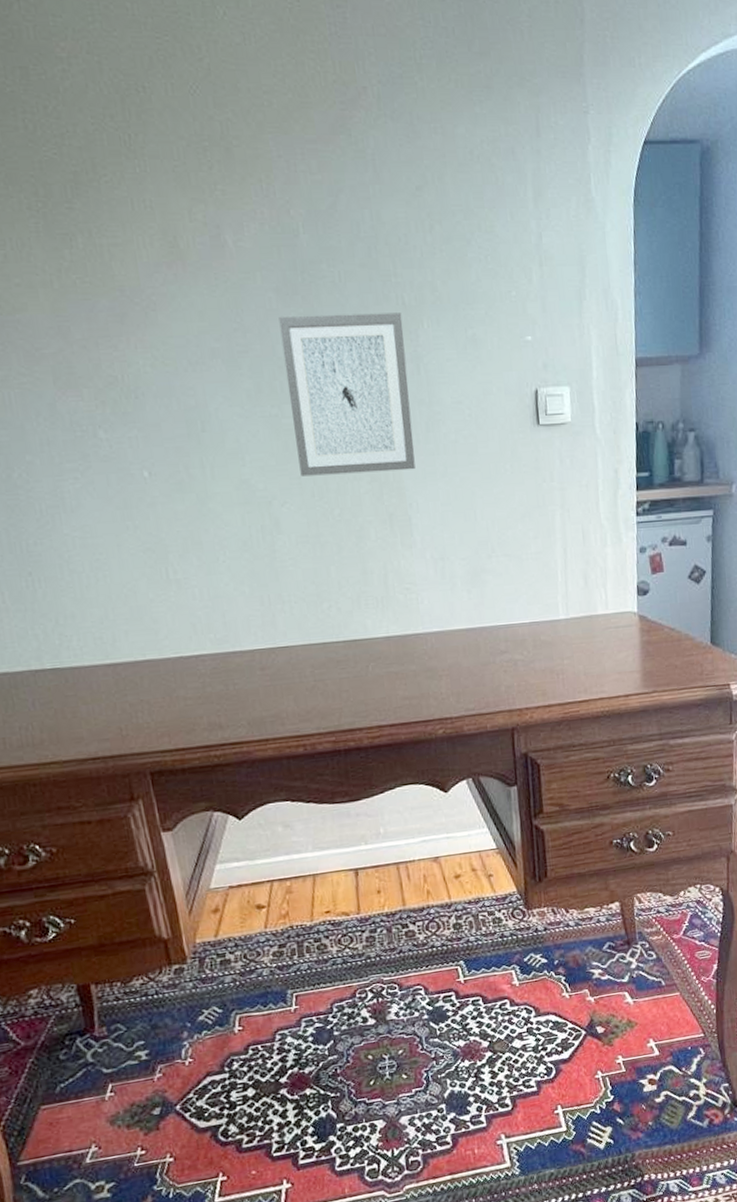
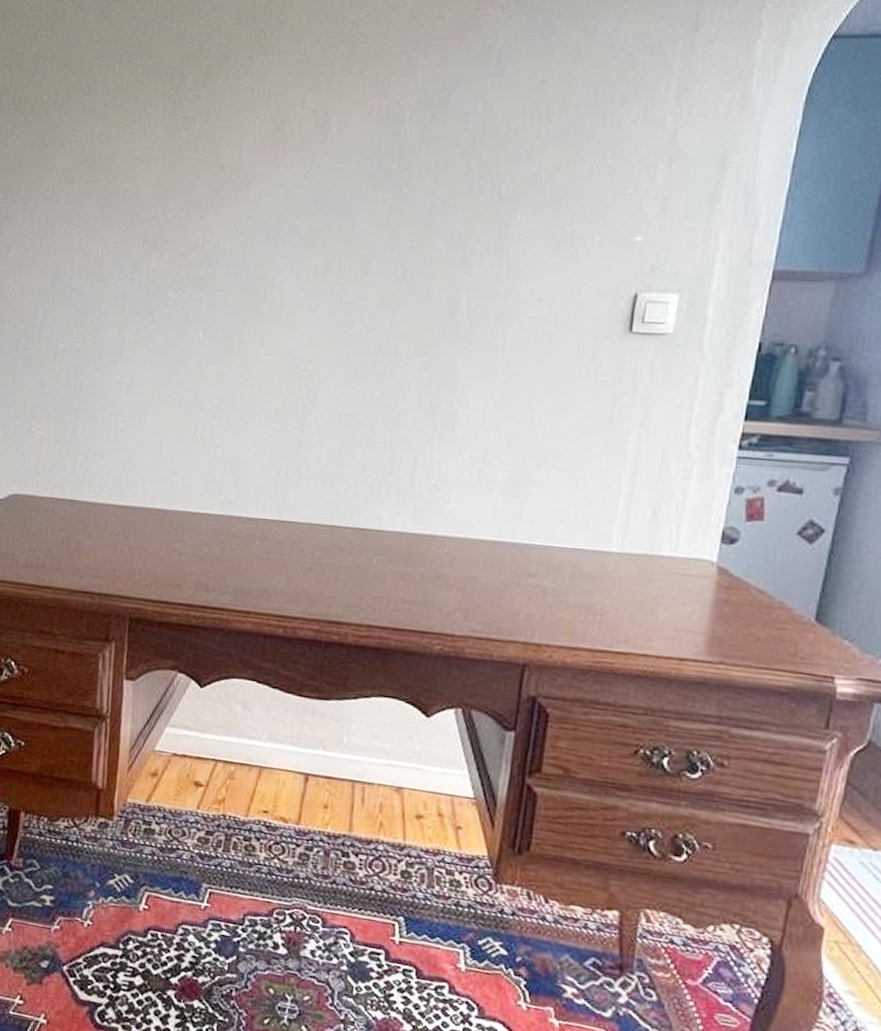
wall art: present [279,313,415,477] -> none [349,199,495,363]

